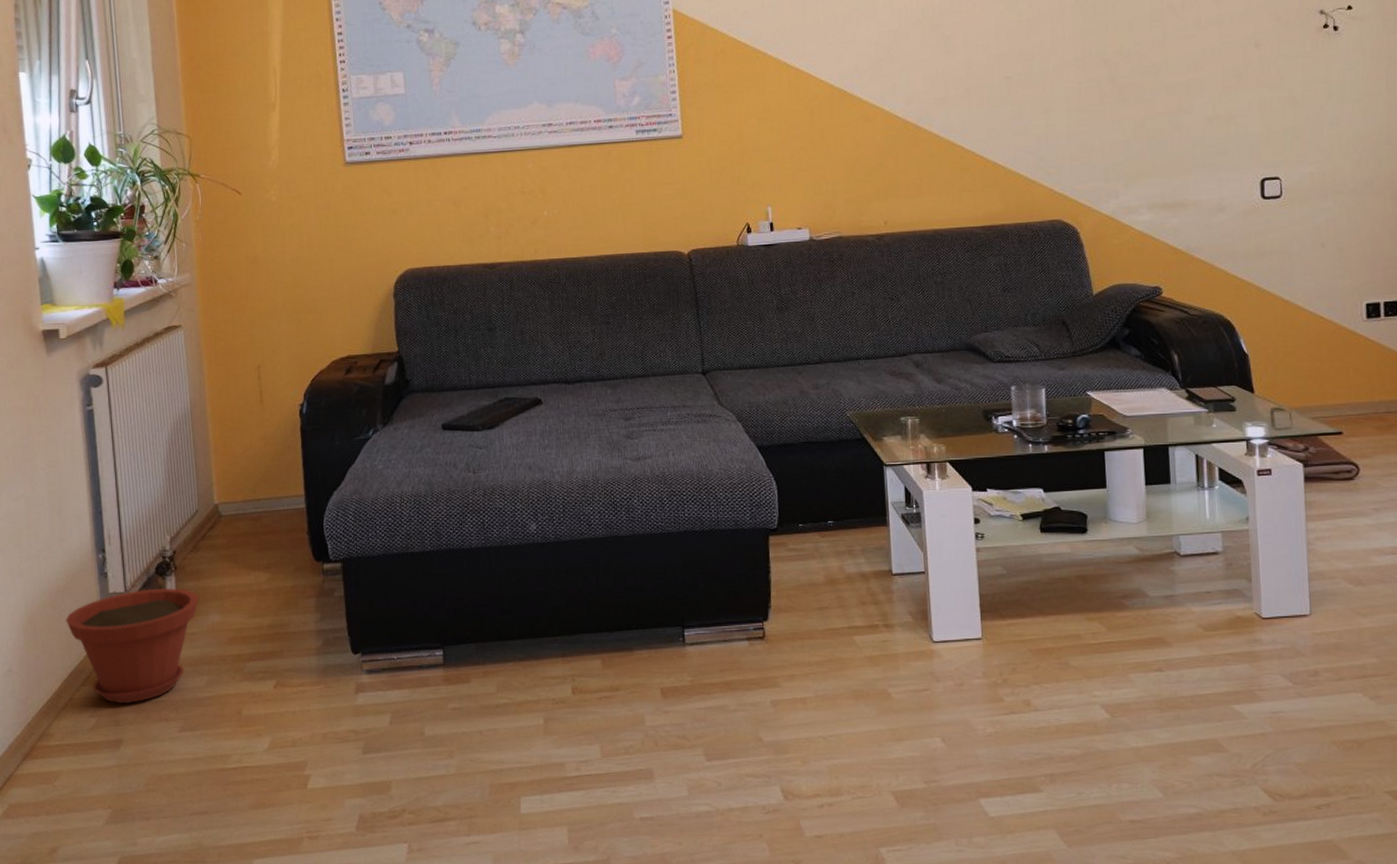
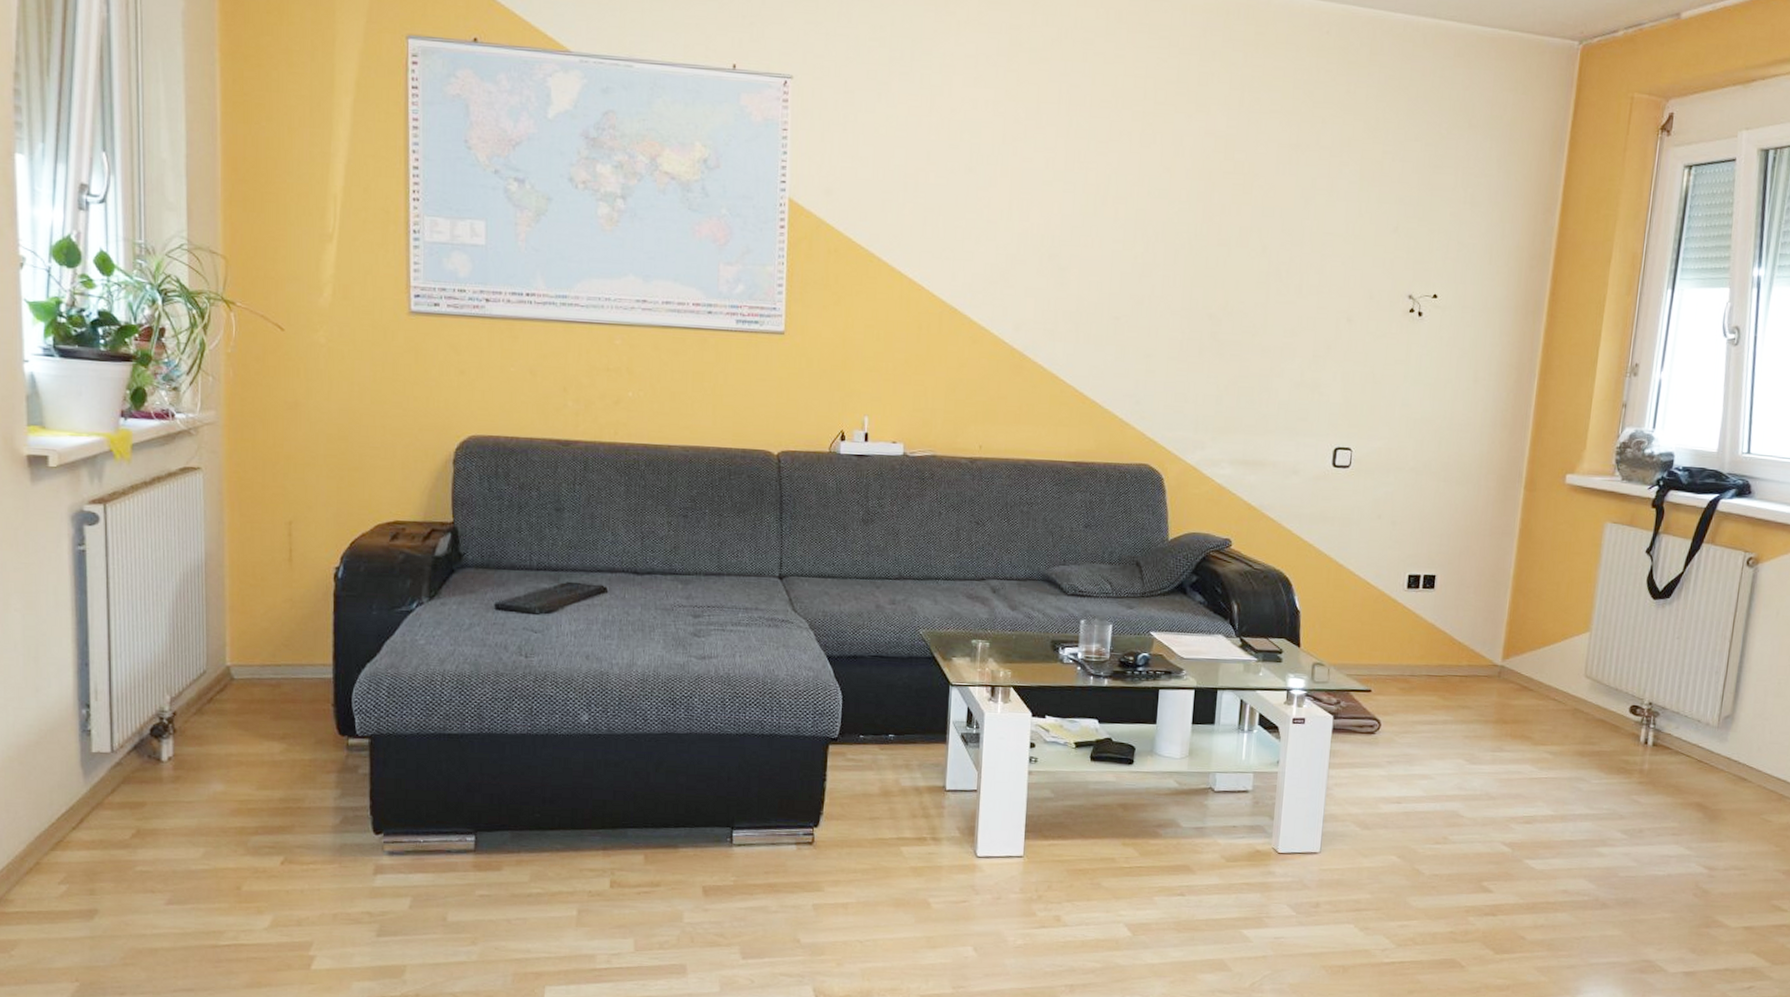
plant pot: present [66,587,199,704] -> none [36,751,201,873]

